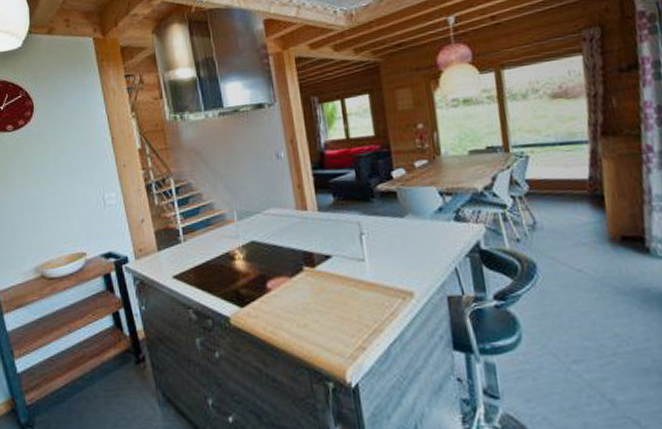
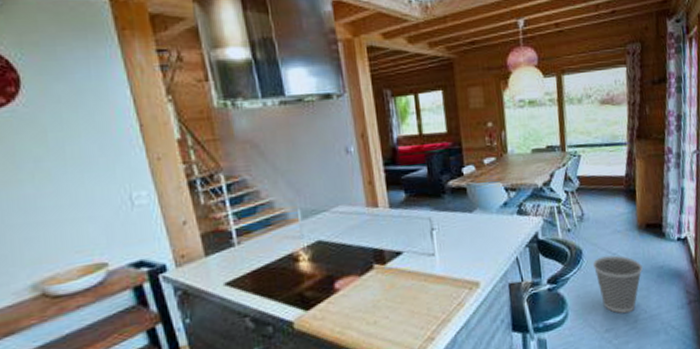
wastebasket: none [550,272,620,344] -> present [592,255,643,314]

